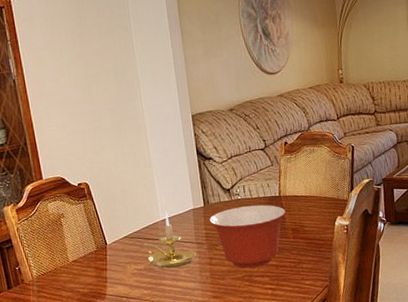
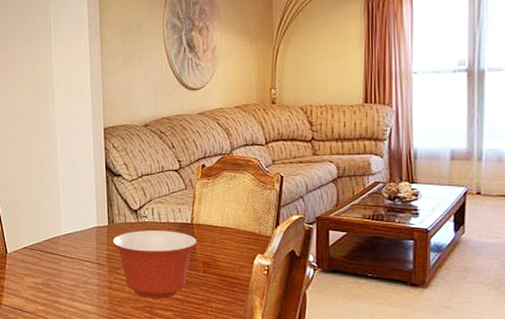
candle holder: present [143,212,196,268] -> none [43,227,96,286]

